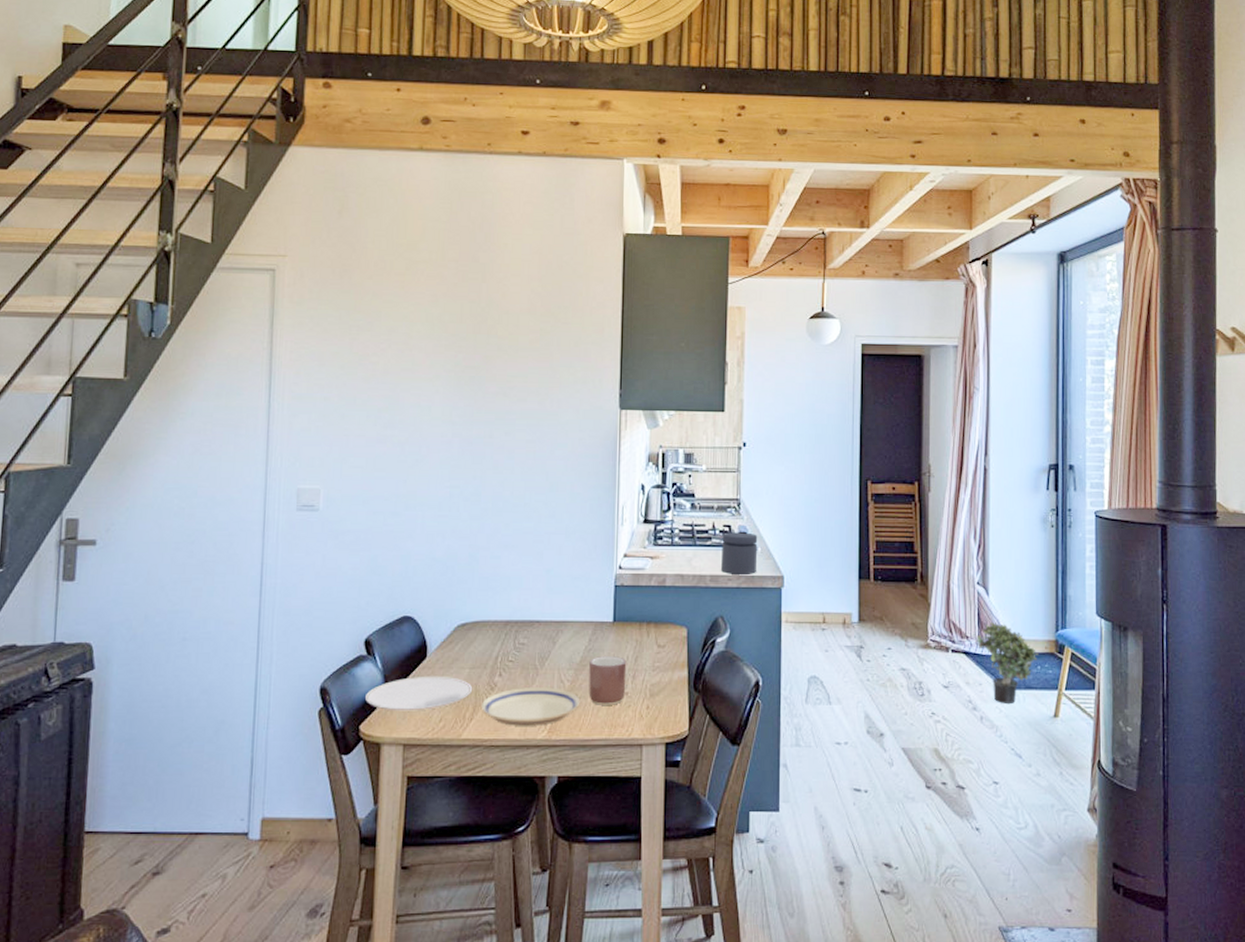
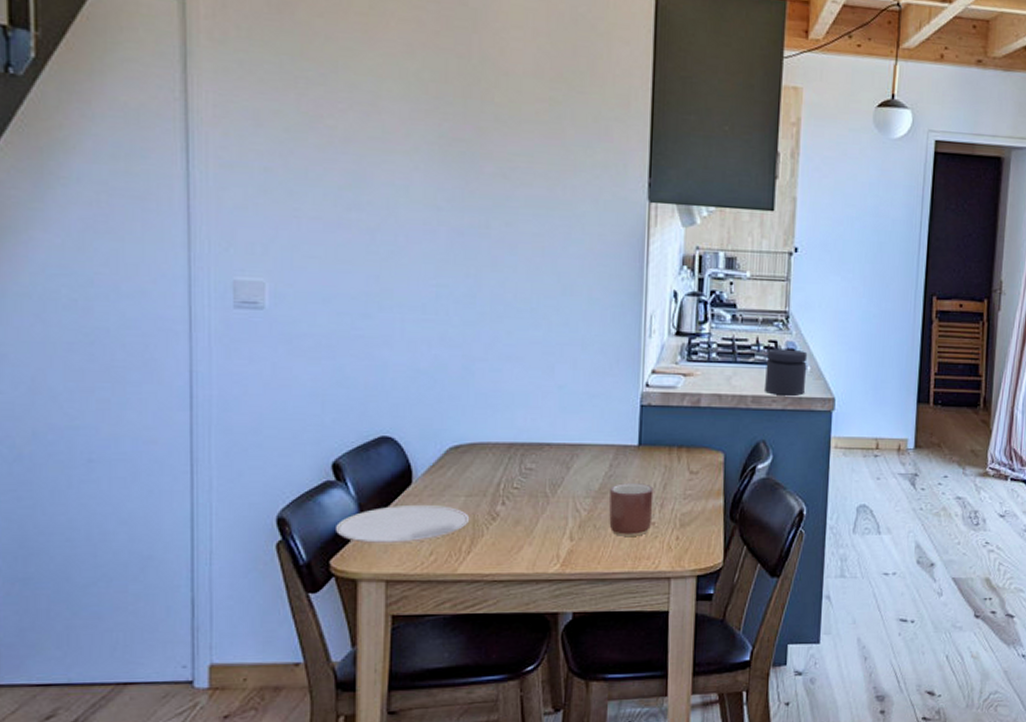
plate: present [482,688,580,726] -> none [481,517,599,559]

